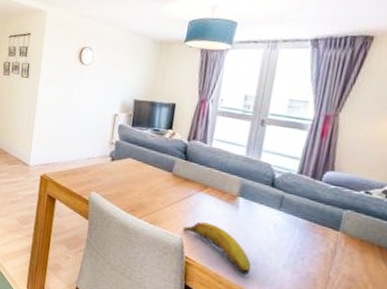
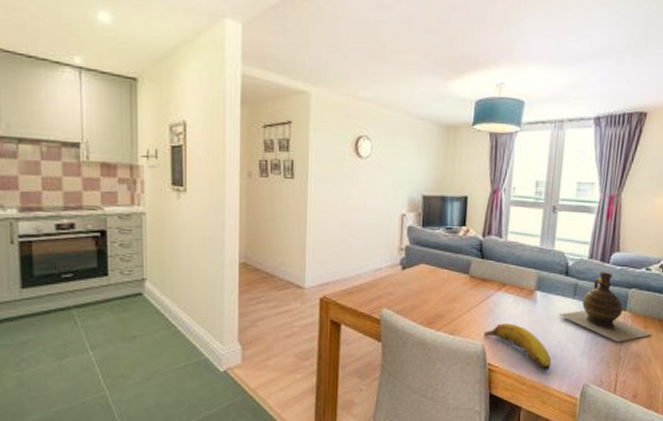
ceramic jug: none [262,188,369,262] -> present [559,272,652,343]

